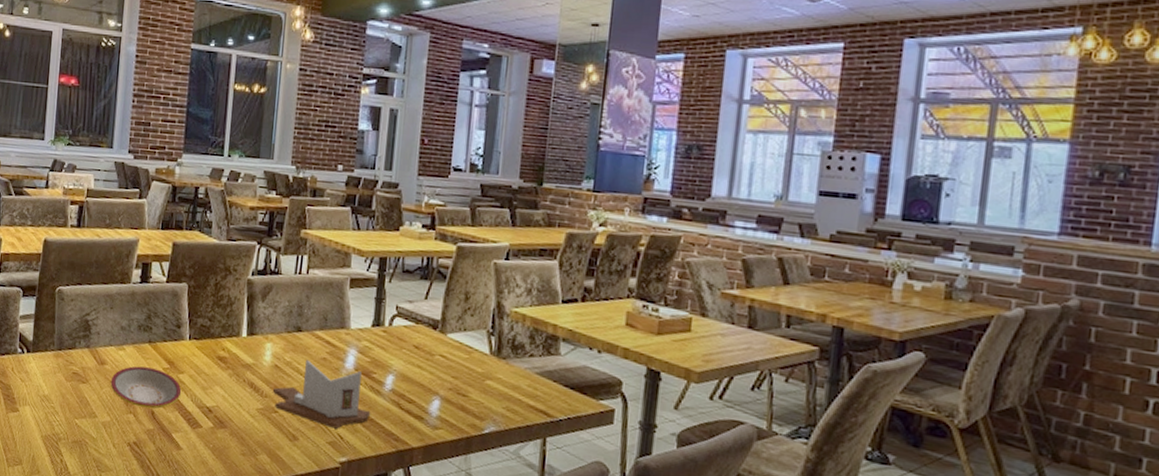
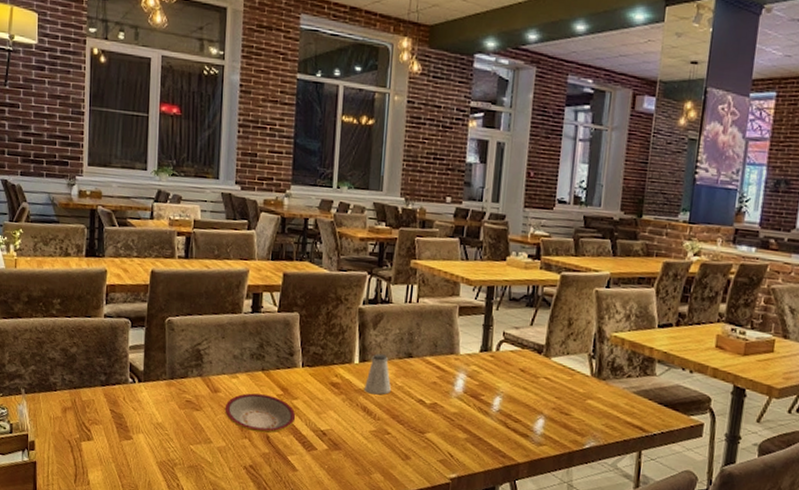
saltshaker: none [251,327,279,371] -> present [363,353,391,395]
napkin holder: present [272,359,371,429] -> none [385,383,480,448]

